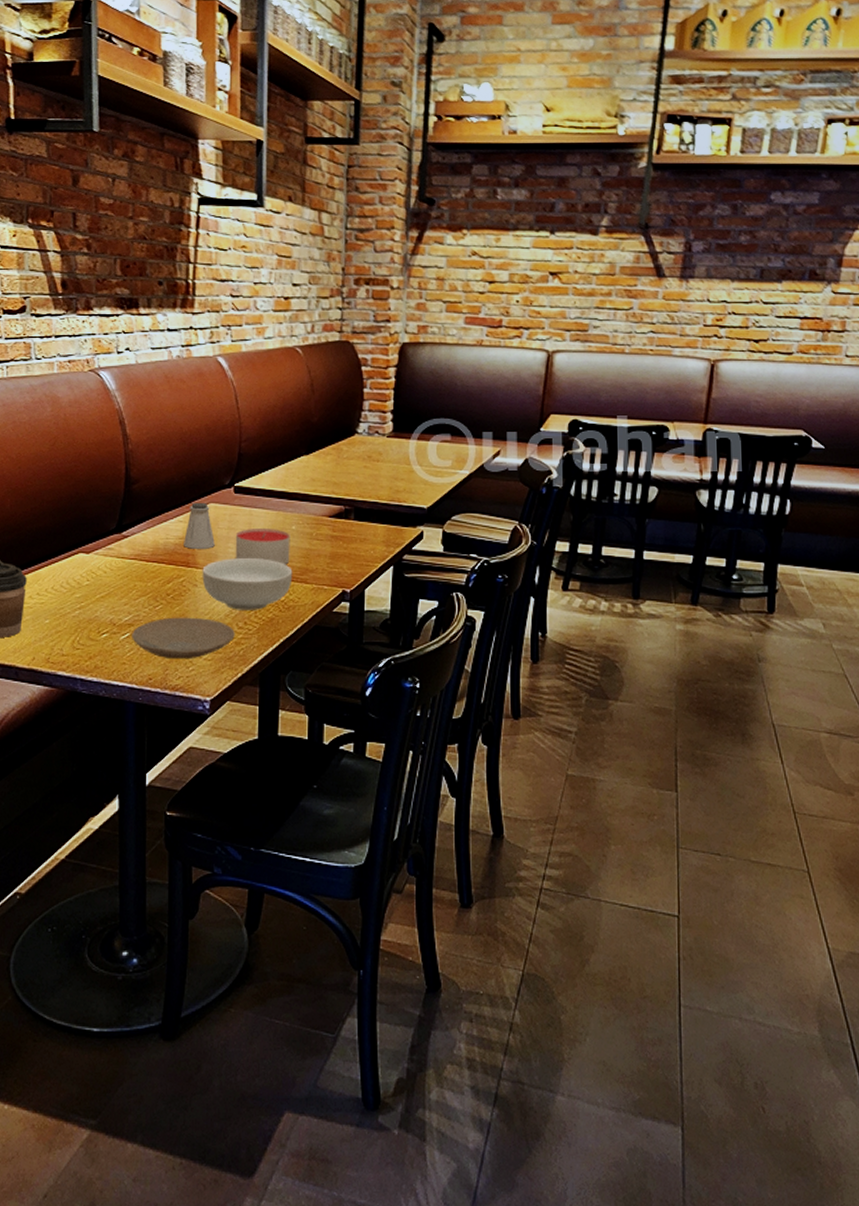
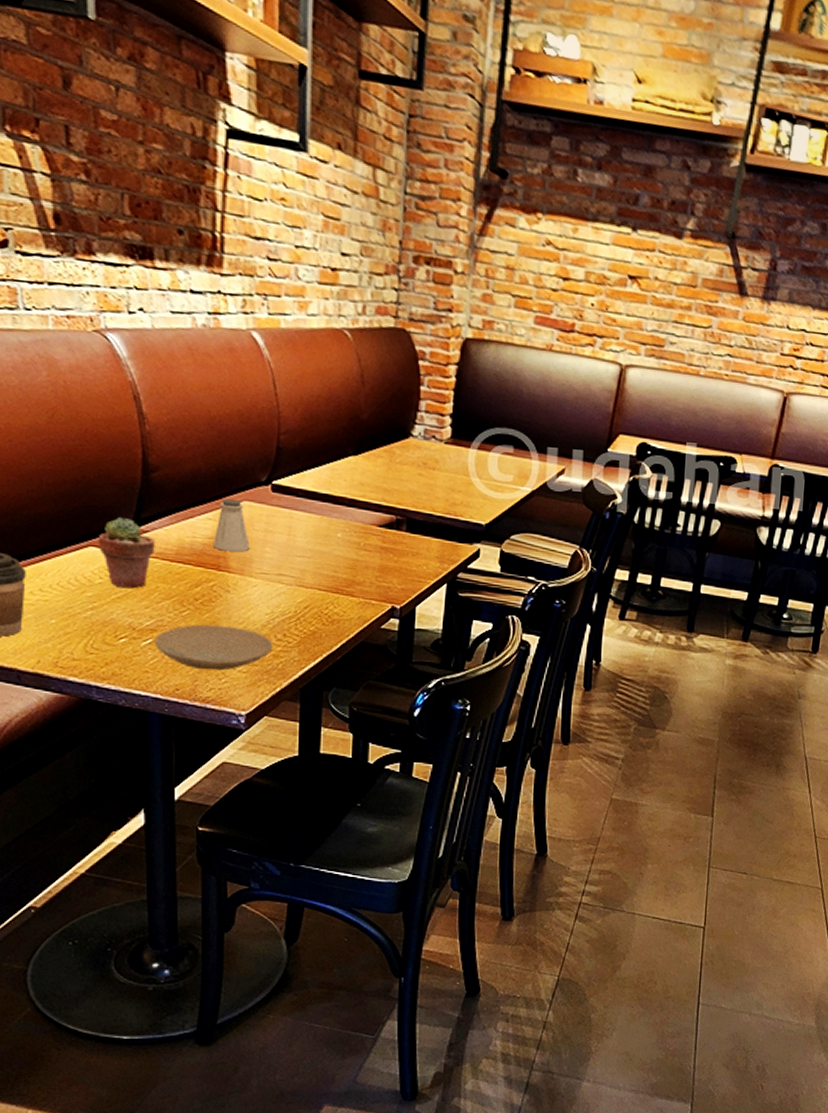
potted succulent: none [87,525,134,588] -> present [98,516,155,589]
cereal bowl: present [202,558,293,611] -> none [235,564,338,623]
candle: present [235,529,290,565] -> none [273,533,336,576]

